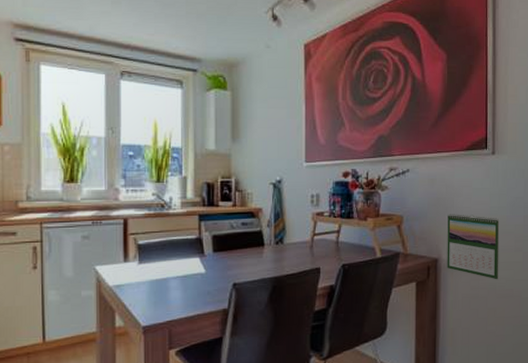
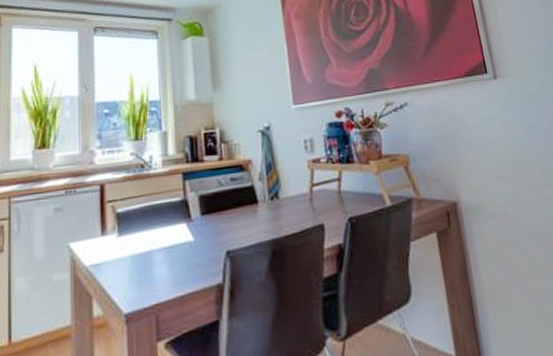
calendar: present [447,214,500,280] -> none [458,147,531,222]

